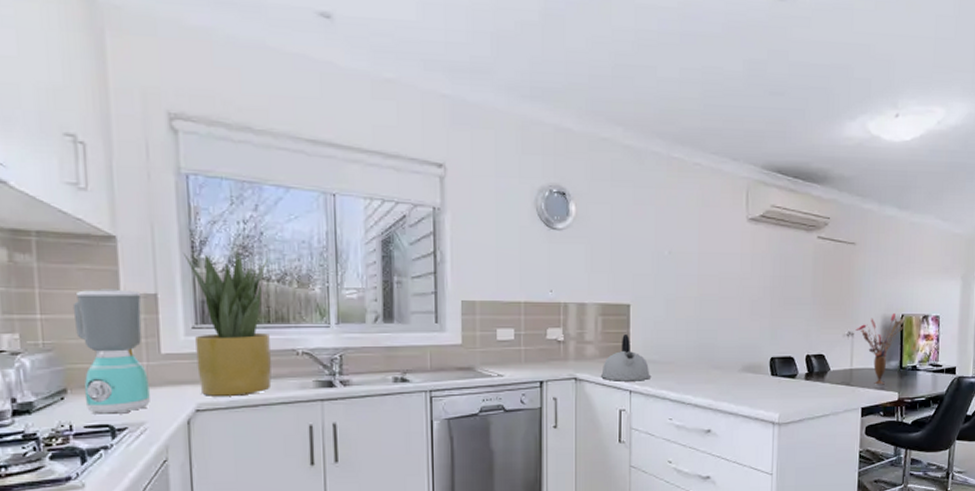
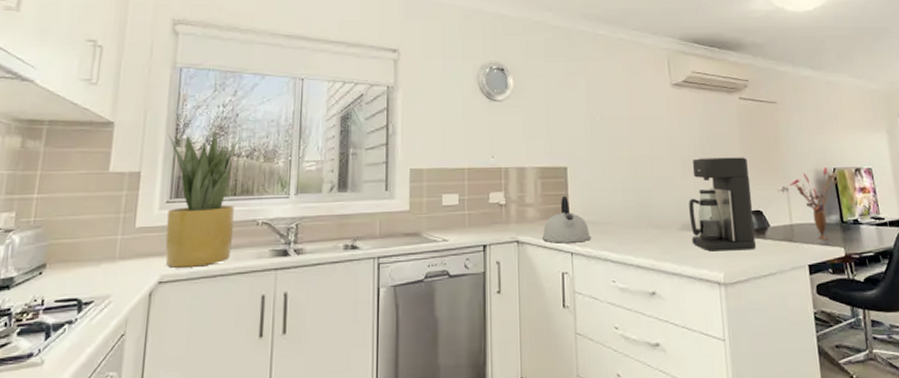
blender: present [72,289,150,414] -> none [60,168,127,288]
coffee maker: none [751,300,818,393] -> present [689,157,756,252]

